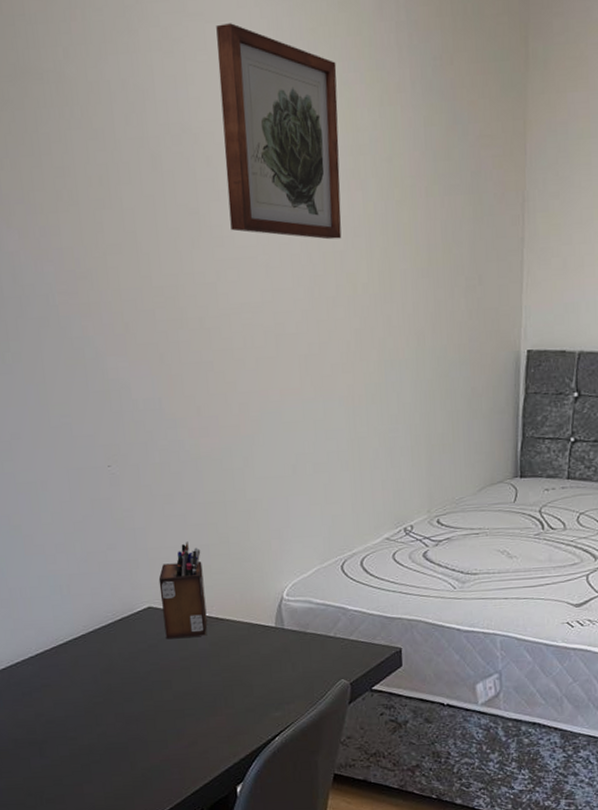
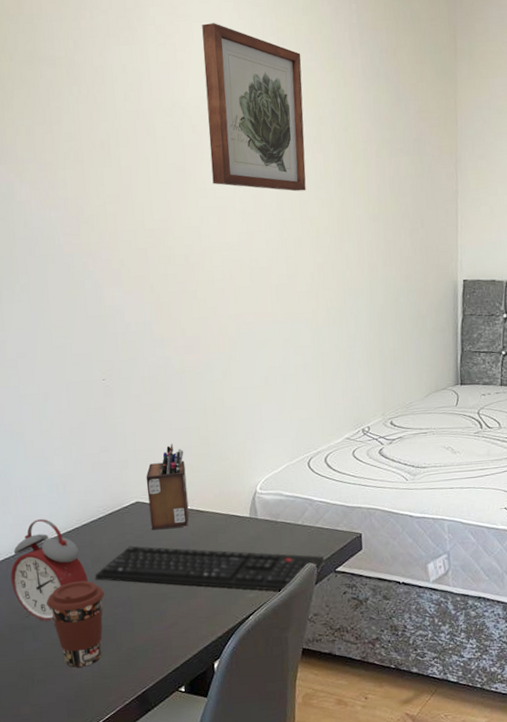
alarm clock: none [13,624,97,737] -> present [10,519,88,621]
coffee cup: none [52,693,117,787] -> present [46,580,105,668]
keyboard: none [104,656,359,710] -> present [94,545,324,591]

